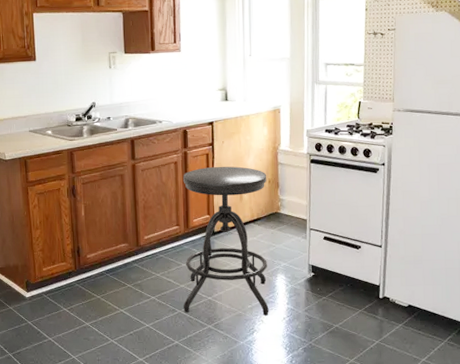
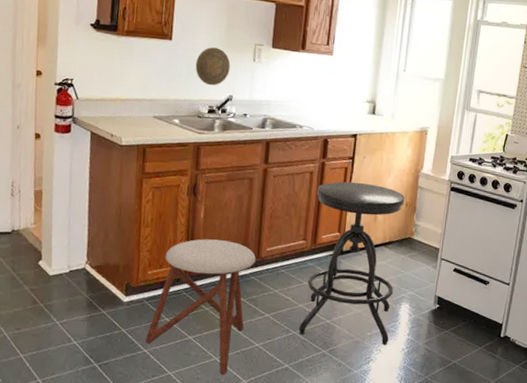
stool: none [48,234,136,355] -> present [145,239,256,375]
decorative plate: none [59,61,90,96] -> present [195,47,231,86]

